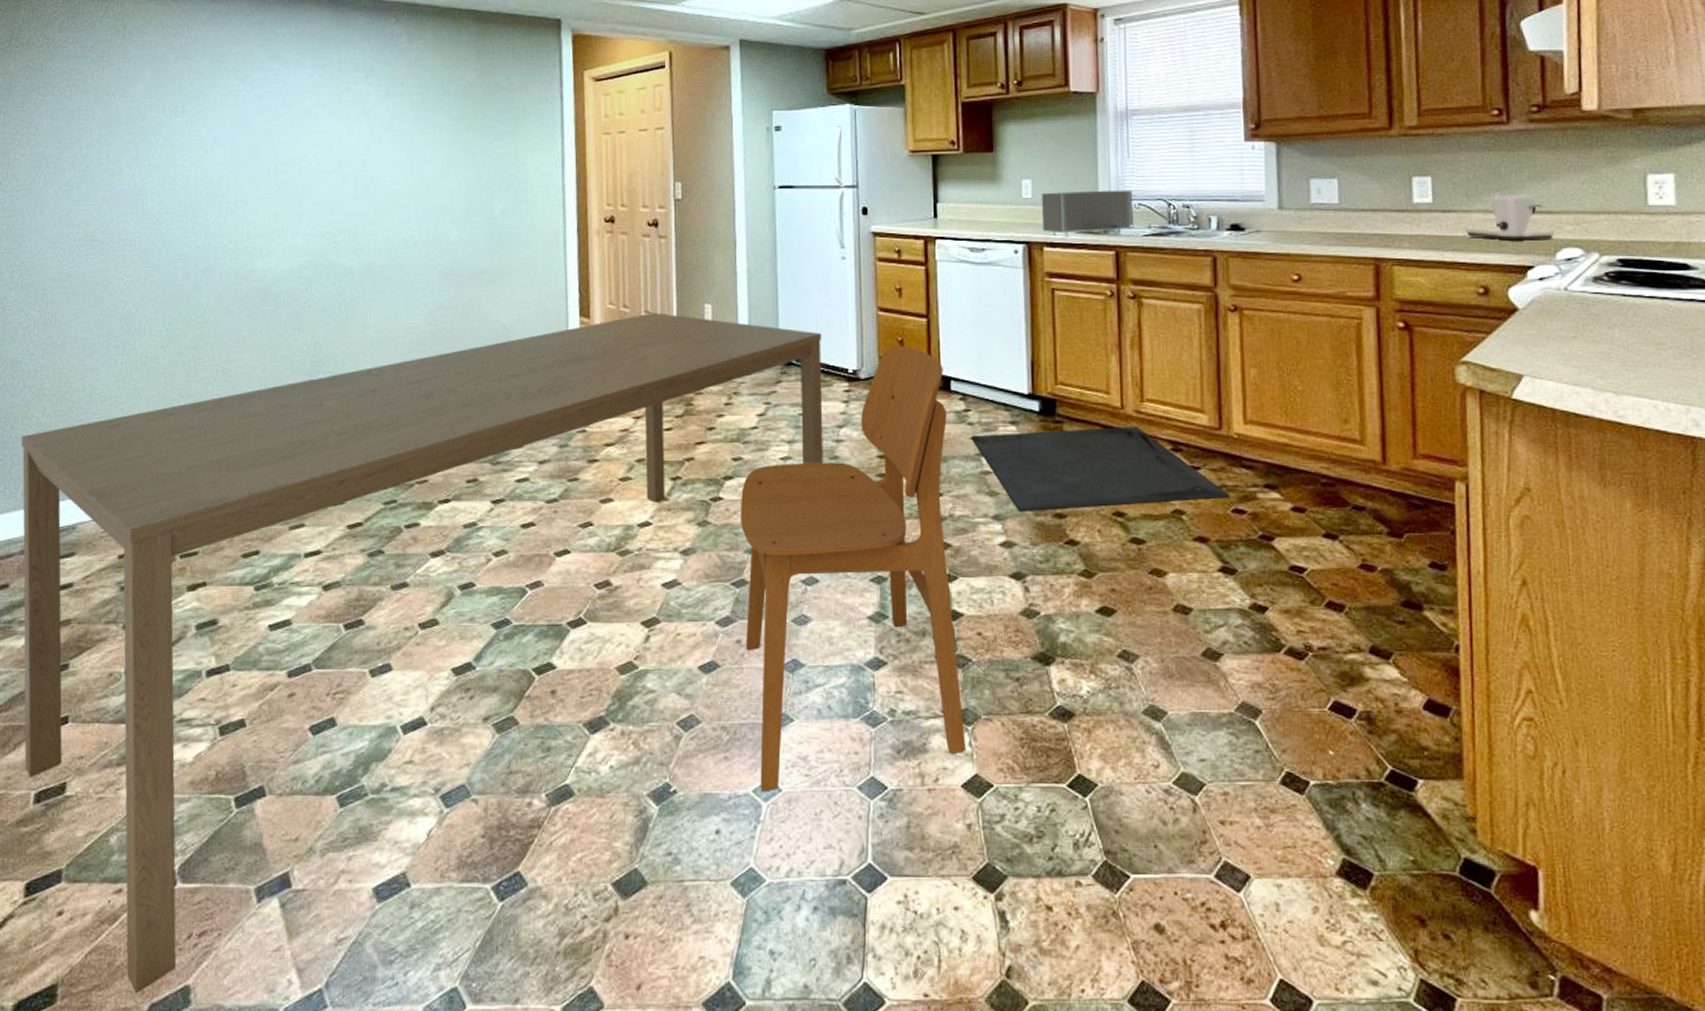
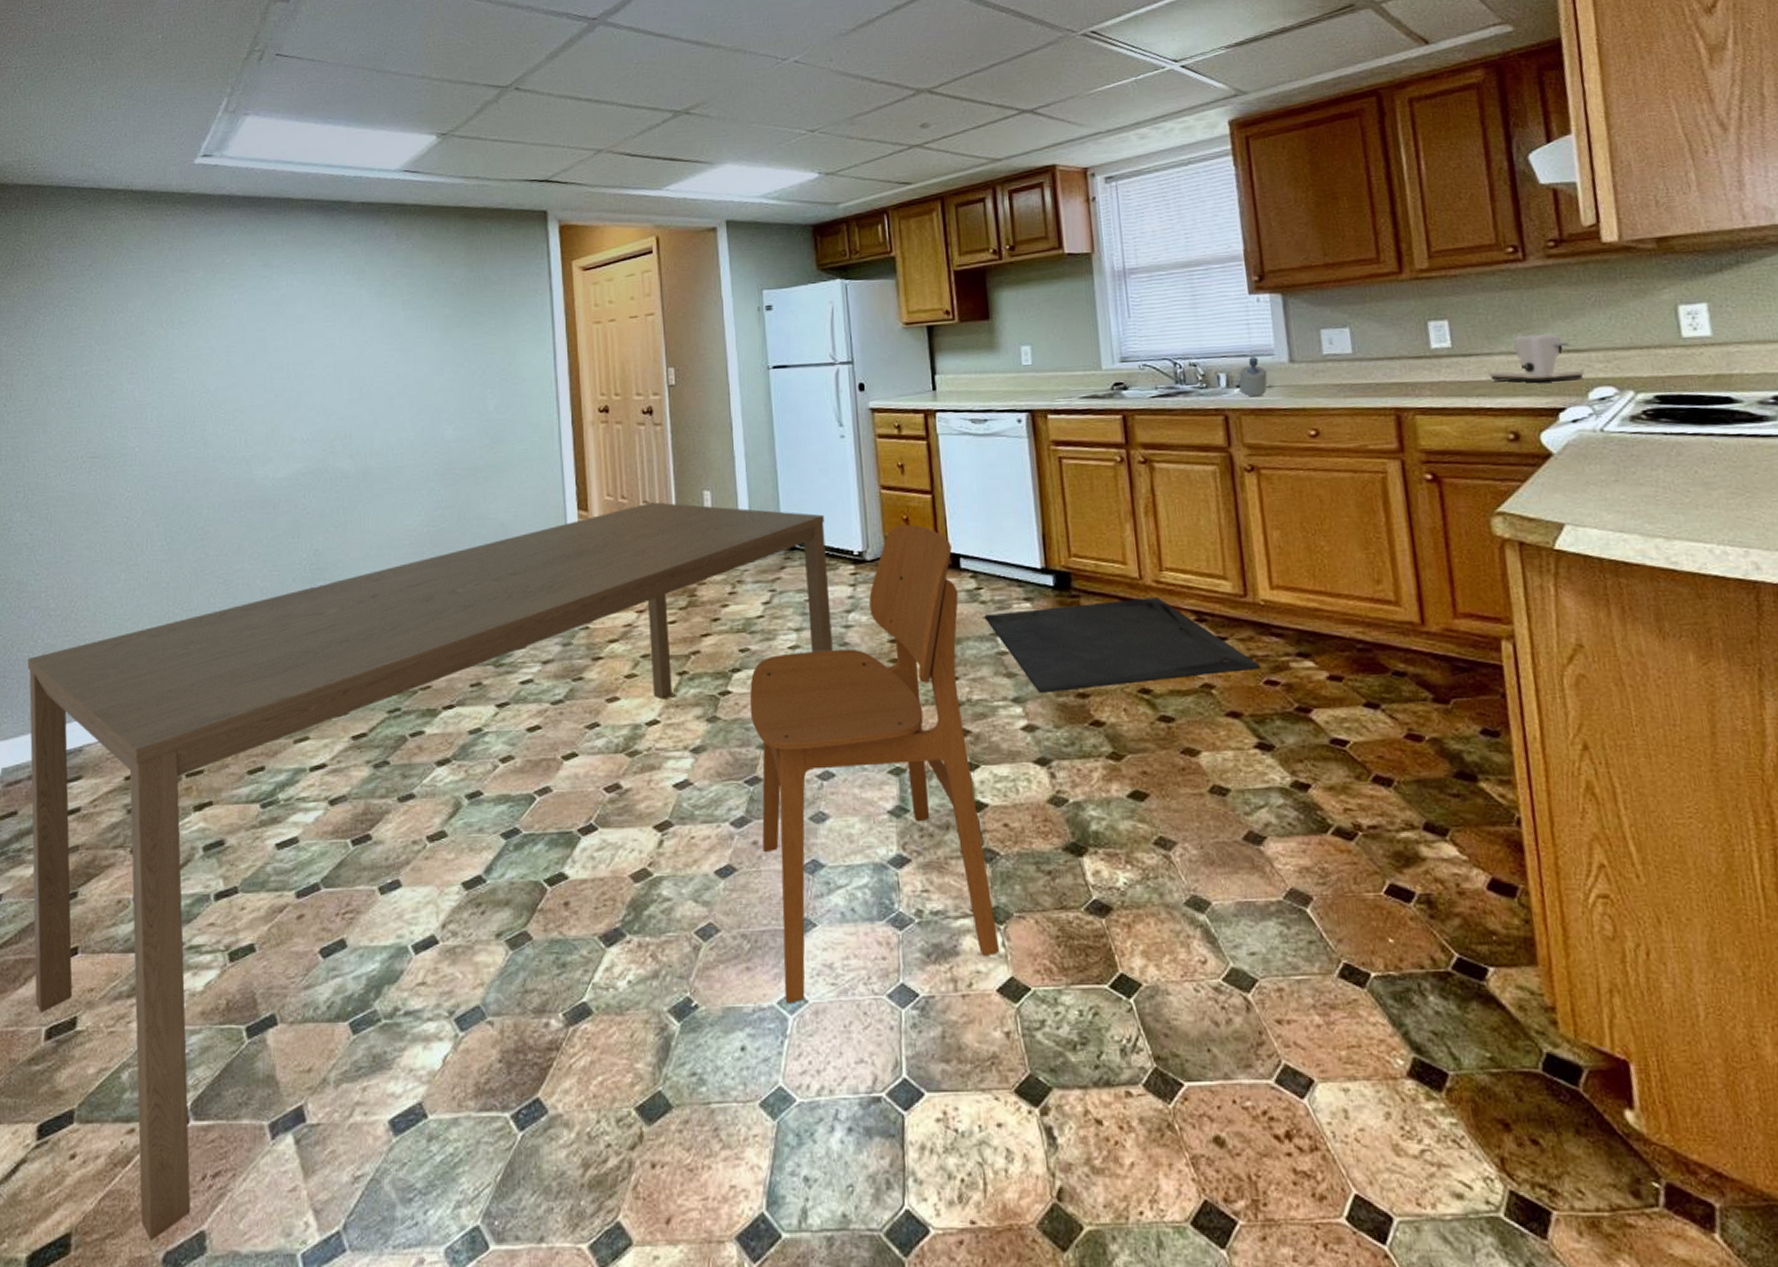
microwave: present [1041,190,1134,237] -> none [1041,351,1140,403]
soap dispenser: none [1229,202,1257,241] -> present [1239,357,1268,397]

